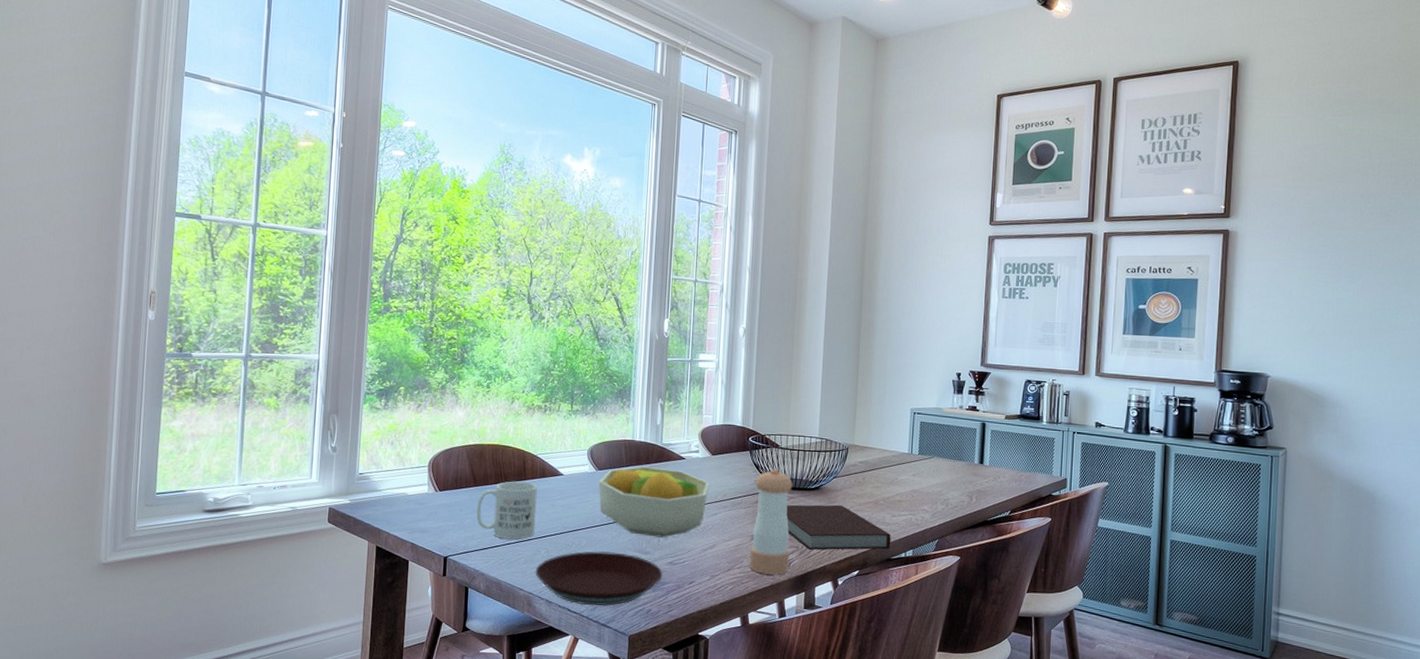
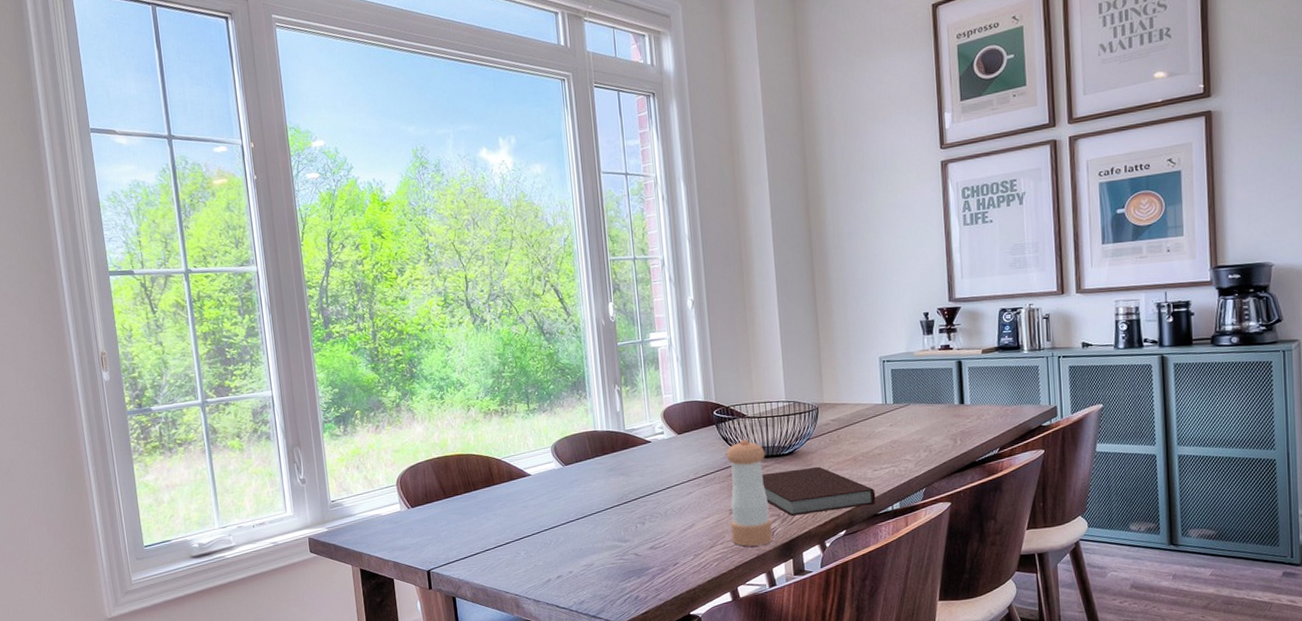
mug: present [476,481,538,540] -> none [450,486,512,546]
plate: present [535,551,663,607] -> none [517,544,646,600]
fruit bowl: present [598,466,710,538] -> none [567,454,680,524]

